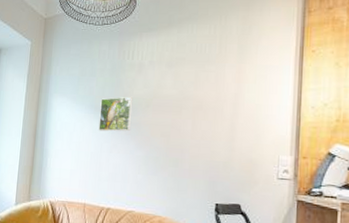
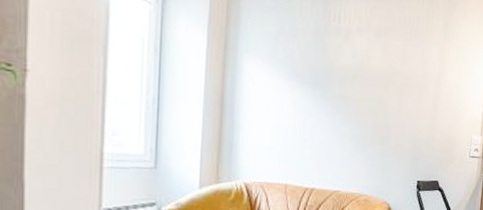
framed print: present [98,96,133,132] -> none [301,65,340,105]

